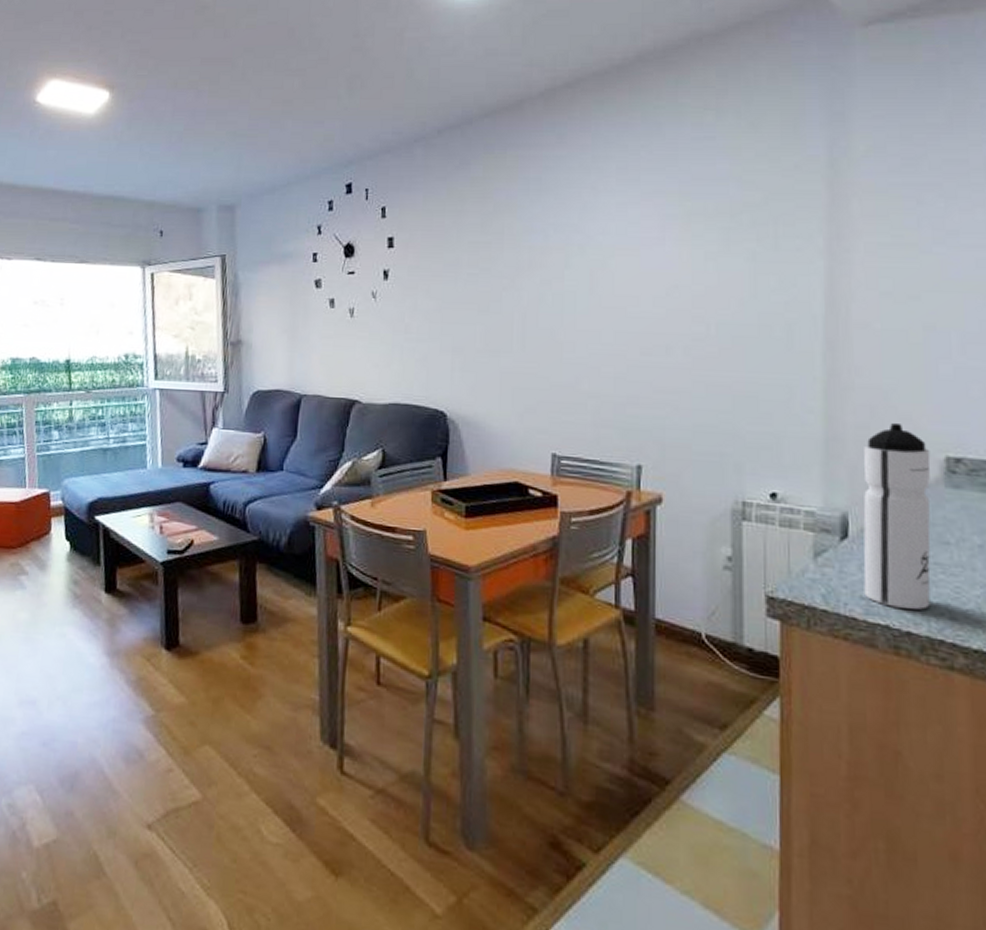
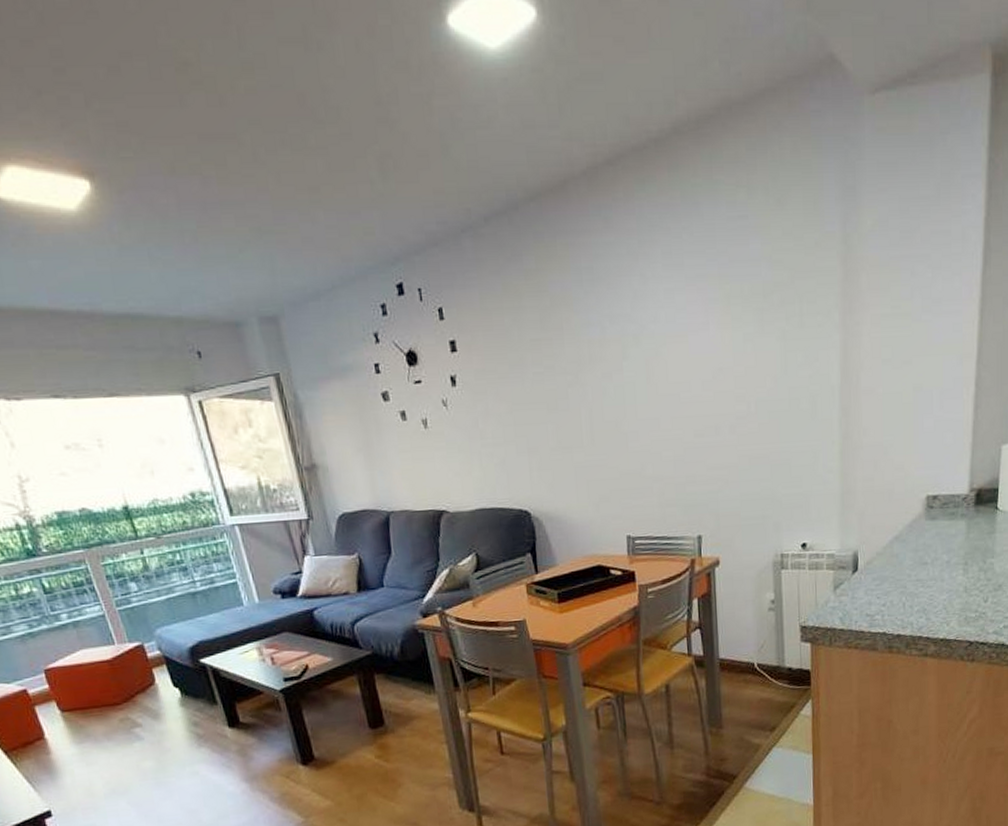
water bottle: present [863,423,931,610] -> none [868,473,916,619]

